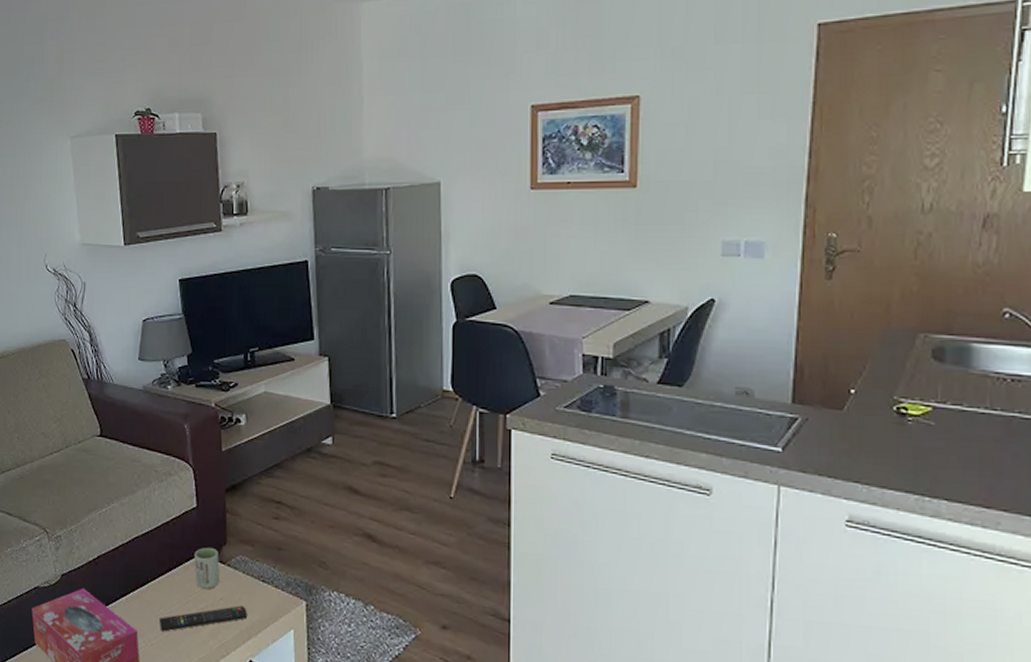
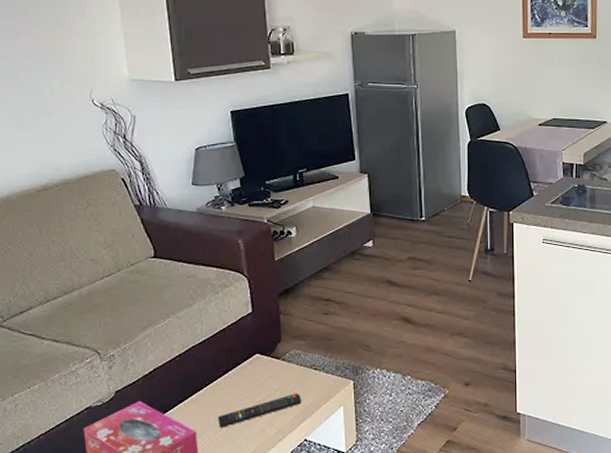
cup: present [194,547,220,590] -> none [250,346,276,384]

